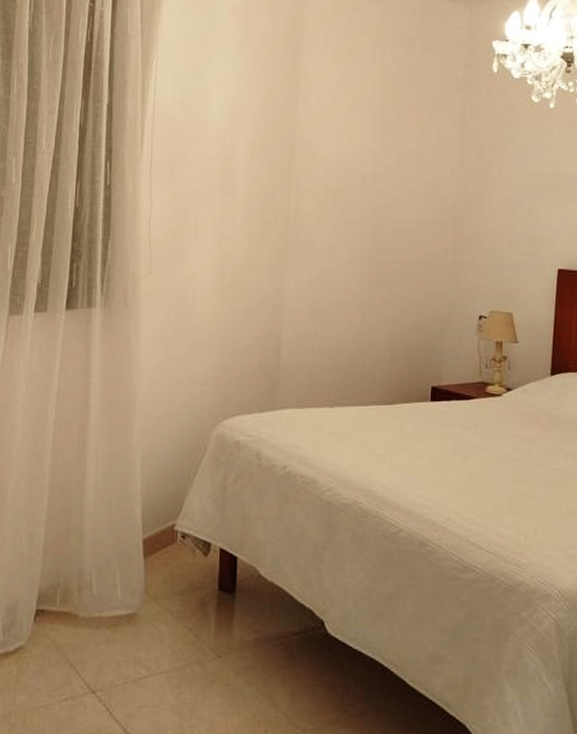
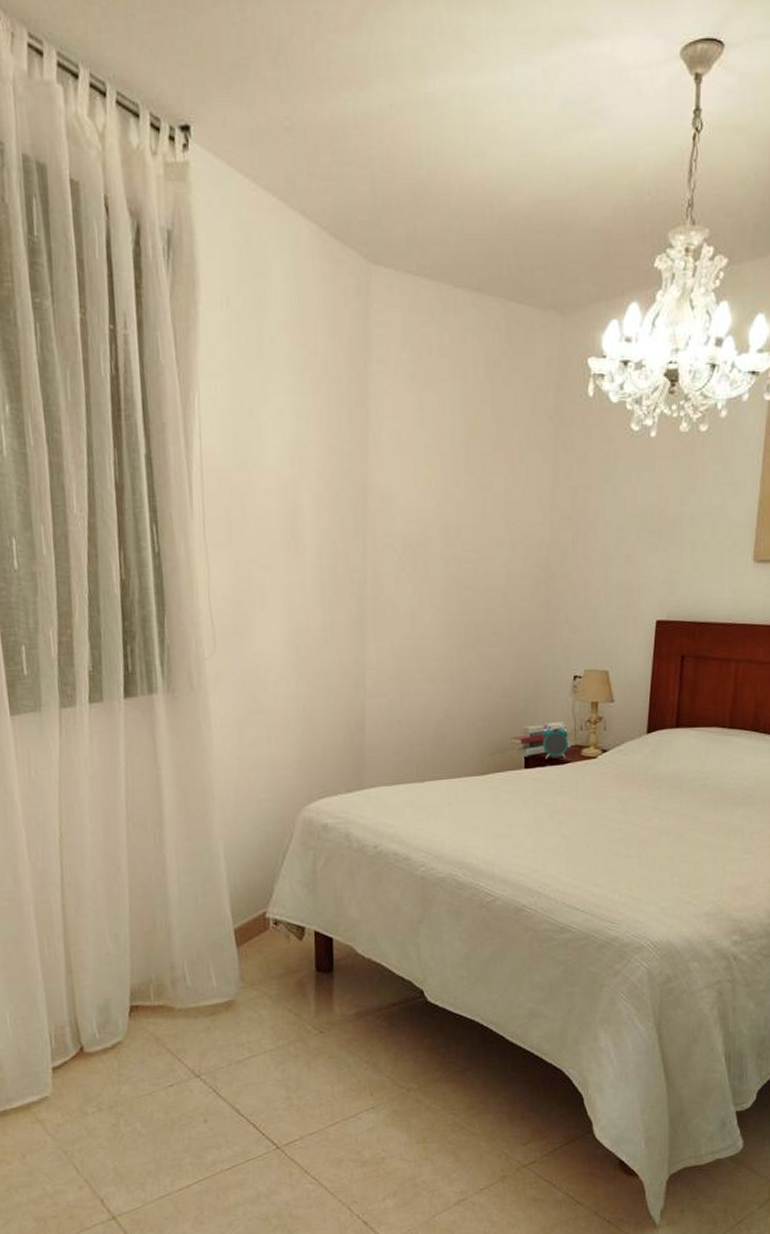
books: none [418,357,476,392] -> present [510,721,571,759]
alarm clock: none [449,360,473,395] -> present [542,723,568,760]

